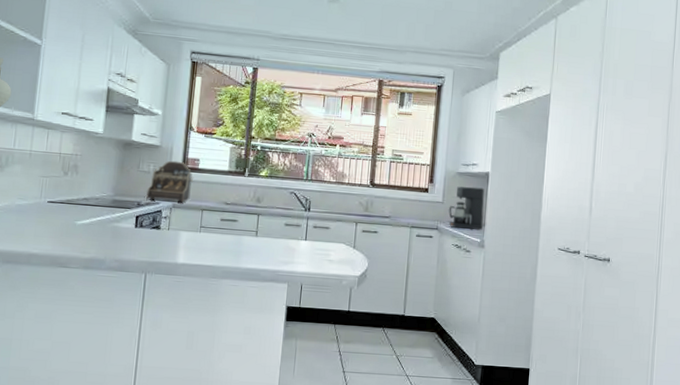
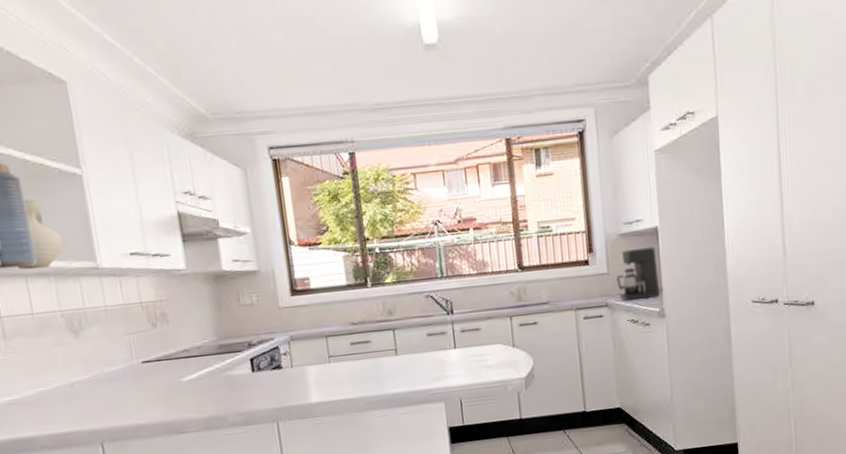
spice rack: present [146,160,194,203] -> none [255,284,309,337]

